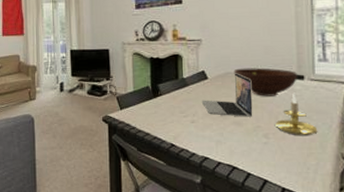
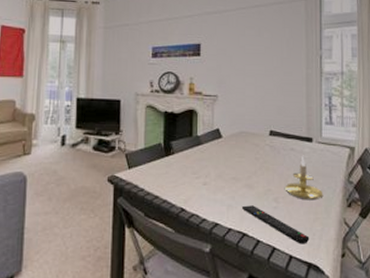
laptop: present [201,73,253,117] -> none [214,133,264,180]
remote control: none [230,141,304,178] -> present [241,205,310,244]
fruit bowl: present [234,68,298,96] -> none [248,128,307,158]

